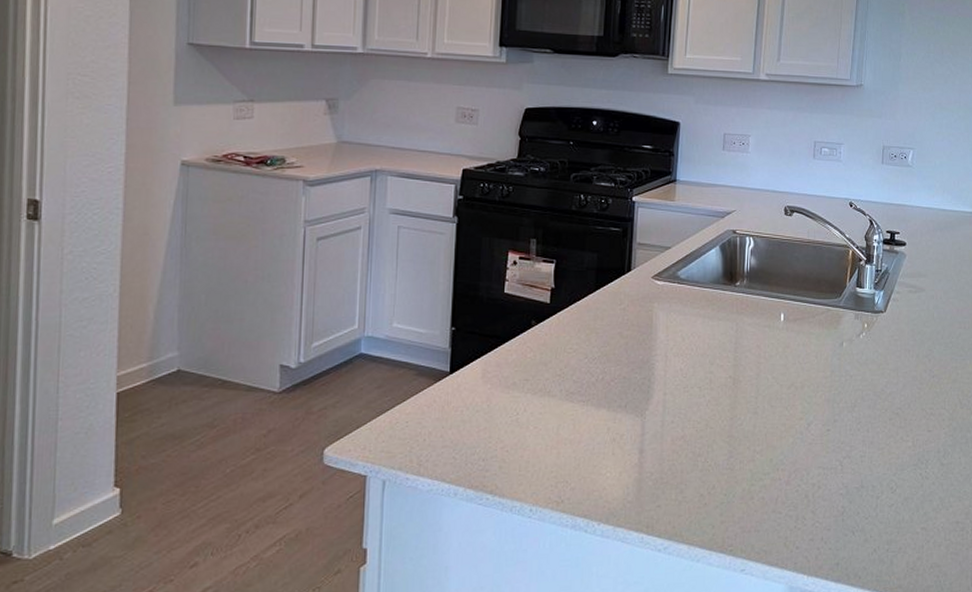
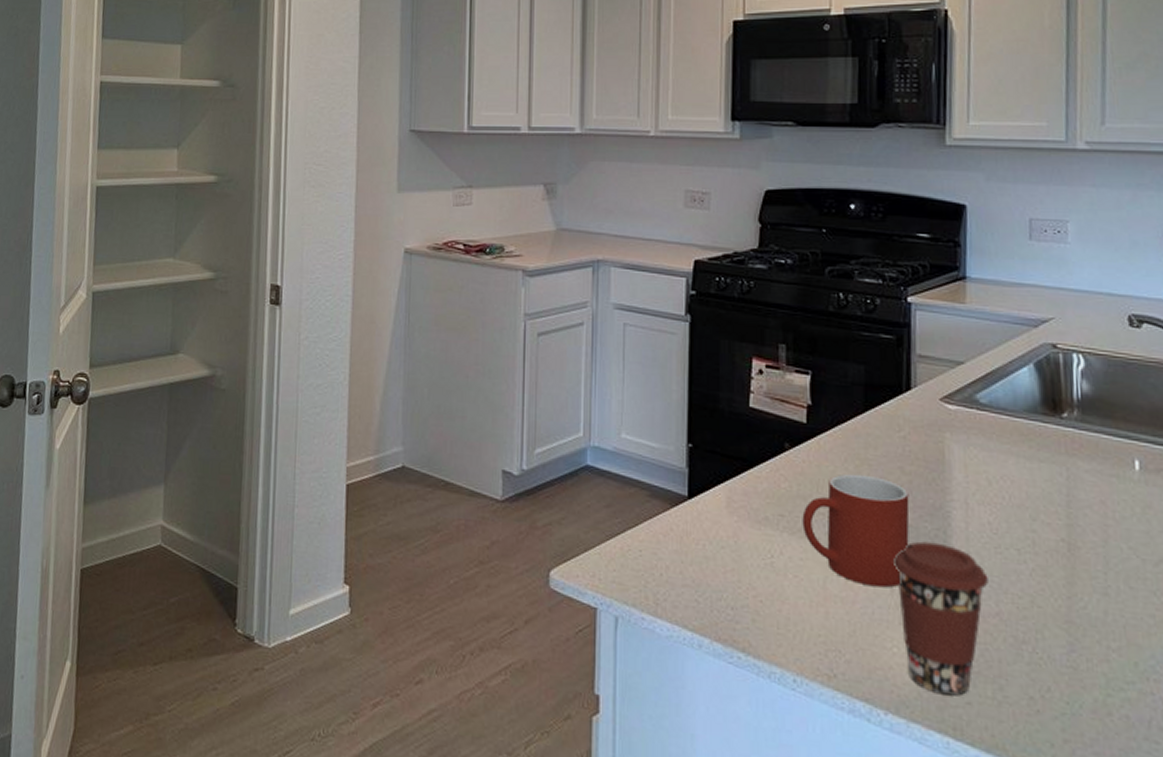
mug: none [543,341,625,428] -> present [802,473,910,588]
coffee cup: none [610,388,678,503] -> present [892,541,988,696]

